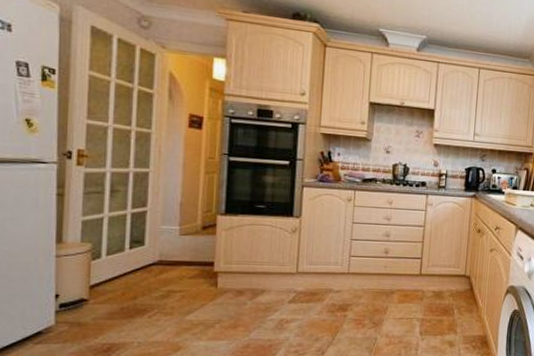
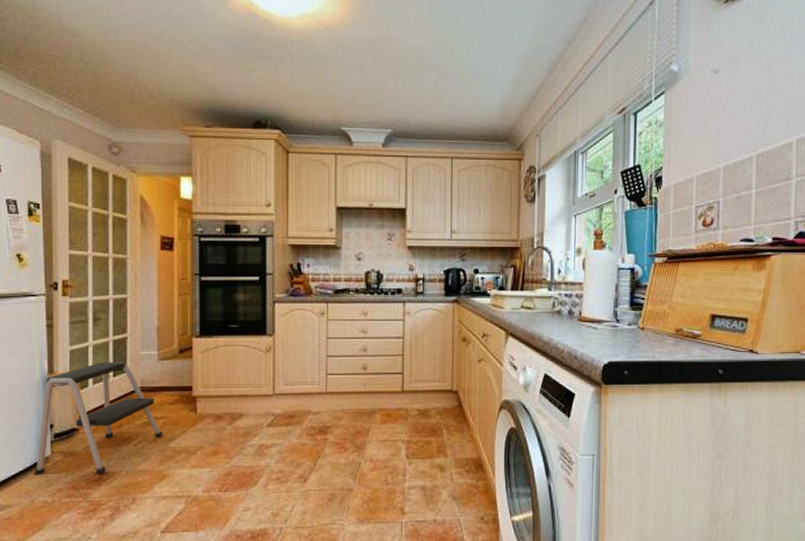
step stool: none [35,234,180,345] -> present [35,362,162,474]

